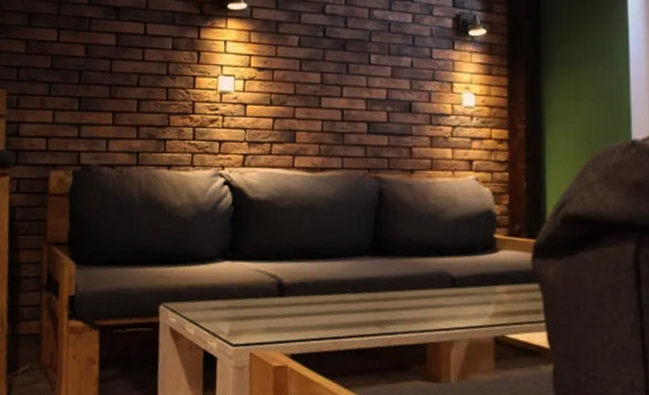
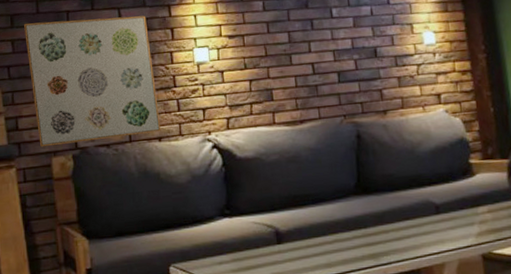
wall art: none [39,24,173,159] -> present [24,15,161,147]

